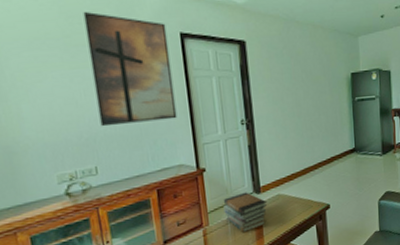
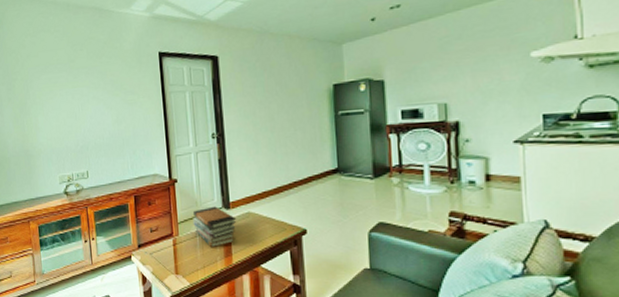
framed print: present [83,11,177,127] -> none [84,39,154,137]

